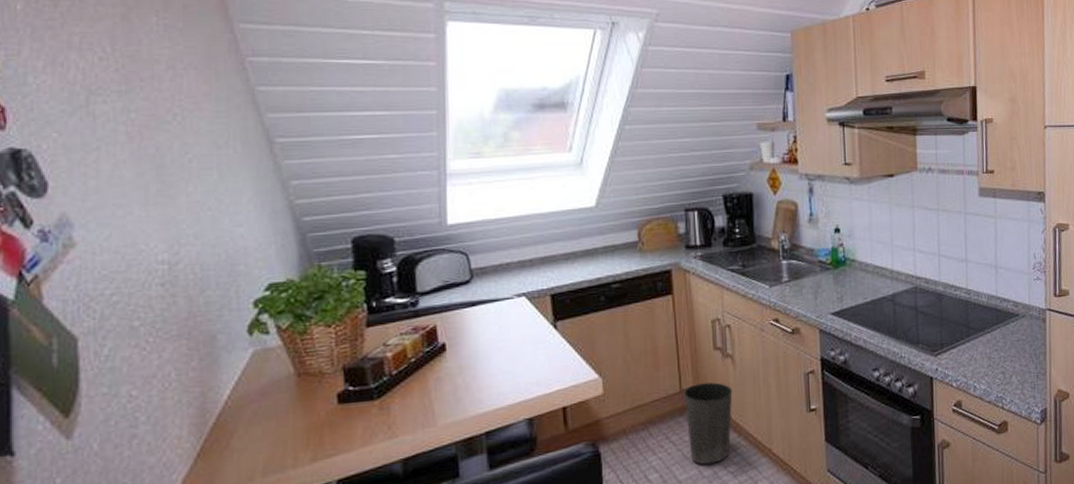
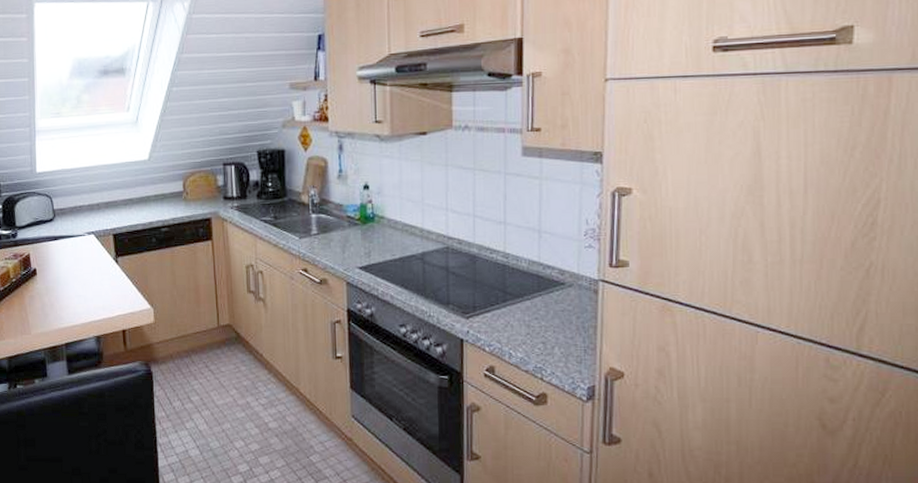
waste basket: present [683,382,733,465] -> none [220,322,264,394]

